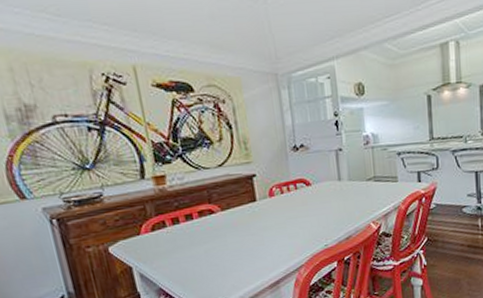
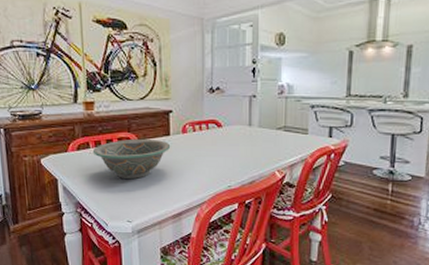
decorative bowl: none [171,207,259,255] -> present [93,138,171,180]

